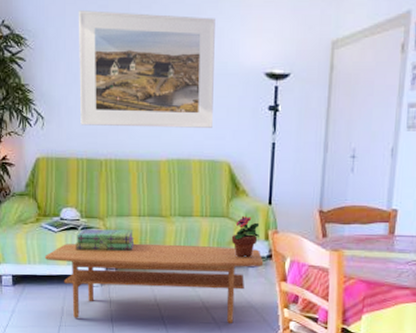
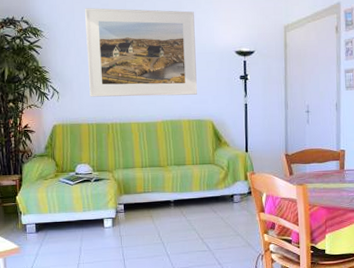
coffee table: present [44,243,264,323] -> none [63,187,245,256]
stack of books: present [76,229,135,251] -> none [89,179,139,199]
potted flower: present [231,215,260,258] -> none [218,161,240,196]

